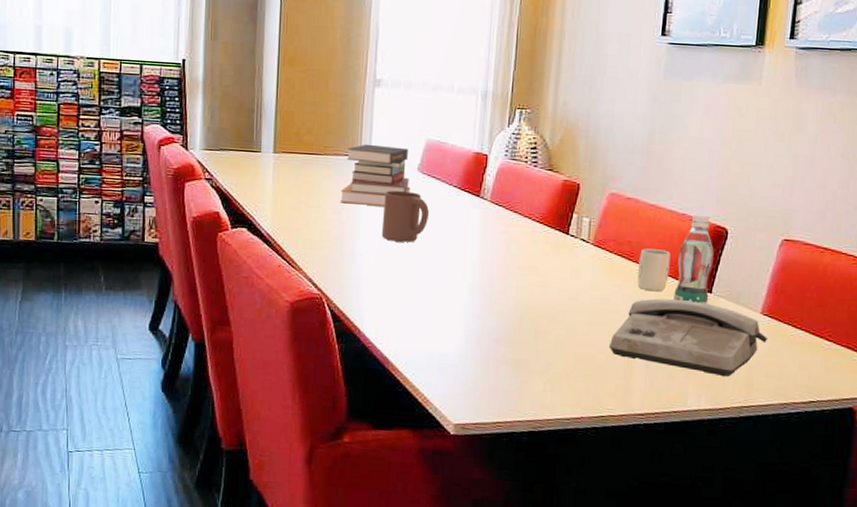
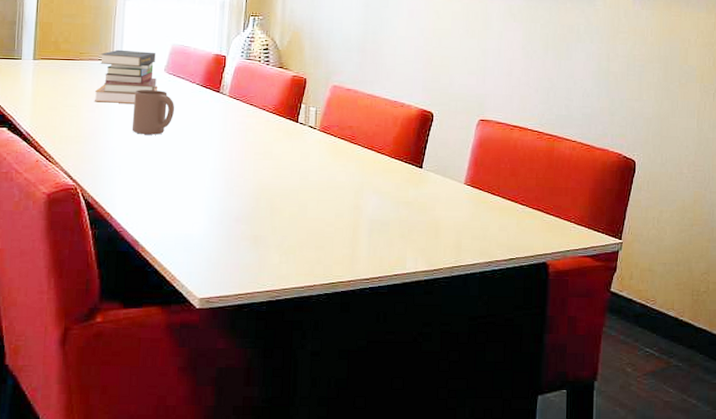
telephone: present [608,298,769,377] -> none [336,175,472,242]
mug: present [637,248,671,292] -> none [359,132,386,169]
bottle: present [673,213,714,305] -> none [390,100,423,179]

